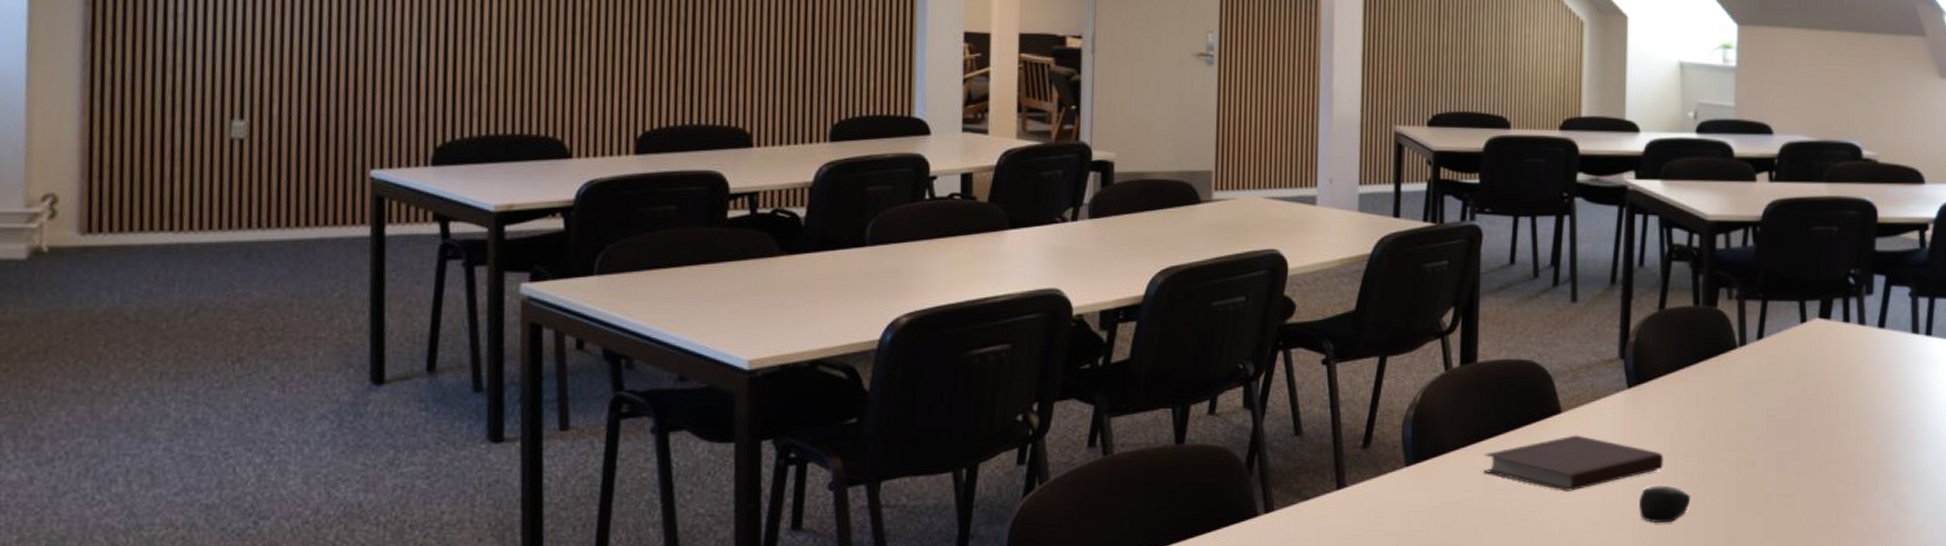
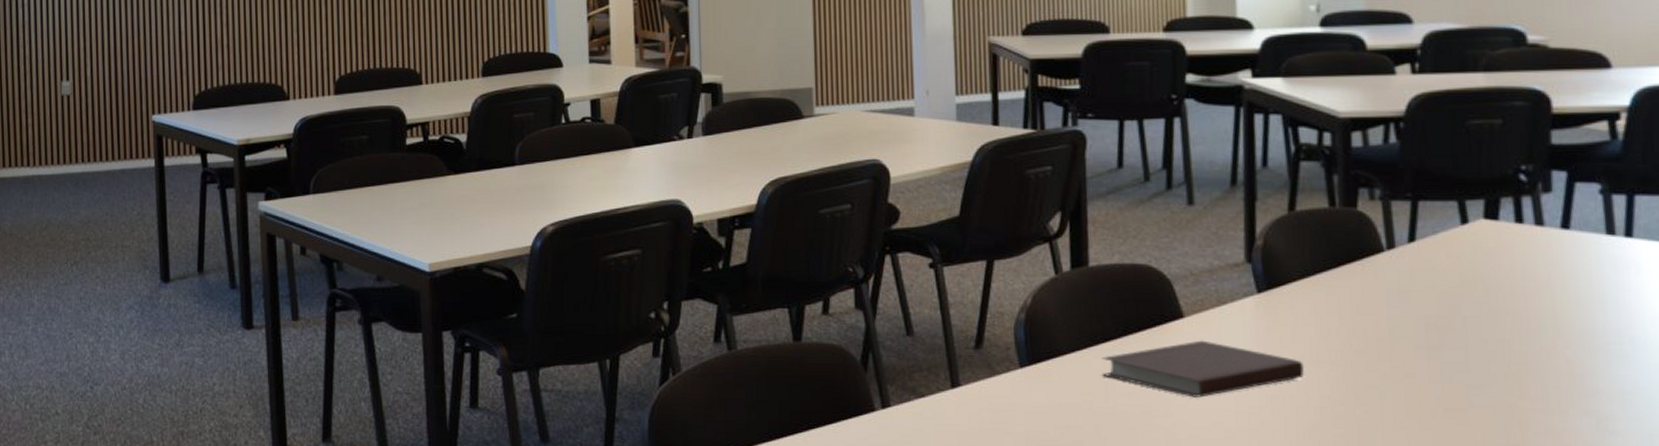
computer mouse: present [1639,485,1691,524] -> none [1278,394,1339,435]

